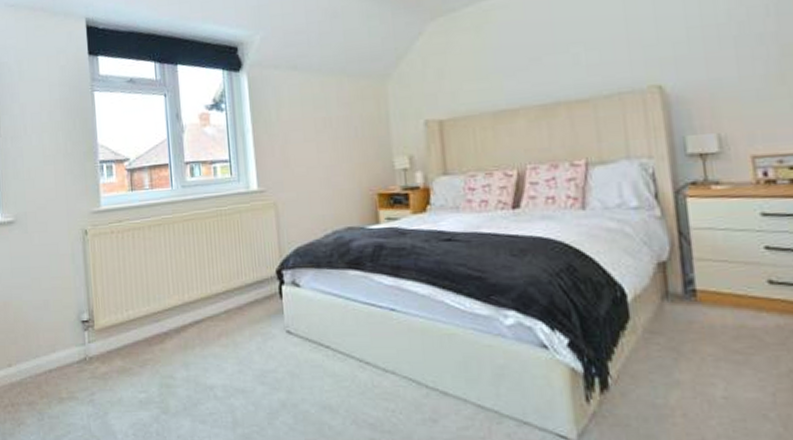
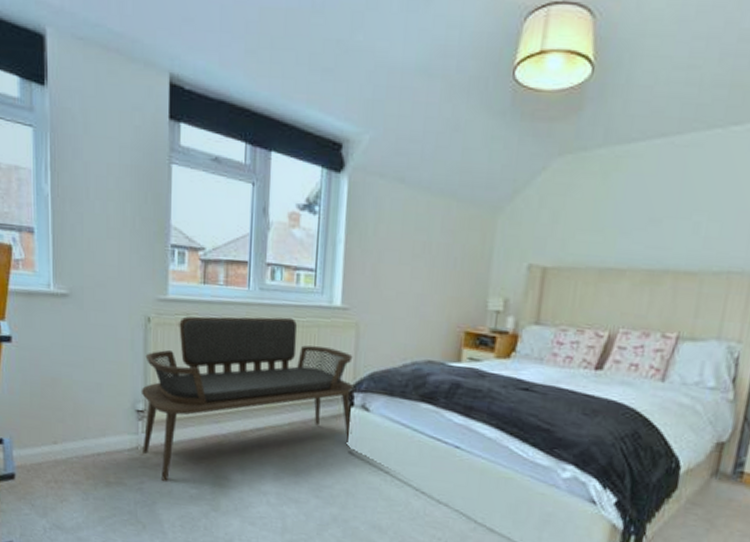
bench: none [84,208,287,390] -> present [141,316,355,482]

